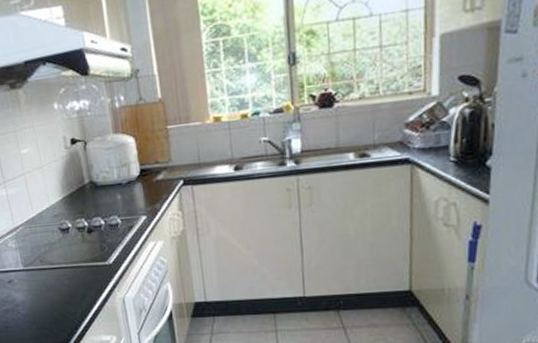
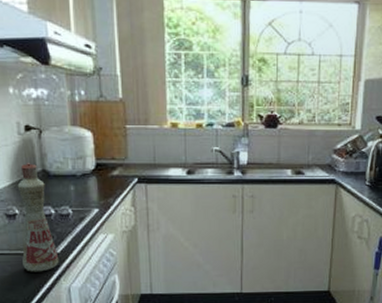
bottle: none [68,176,112,285] -> present [17,163,59,272]

